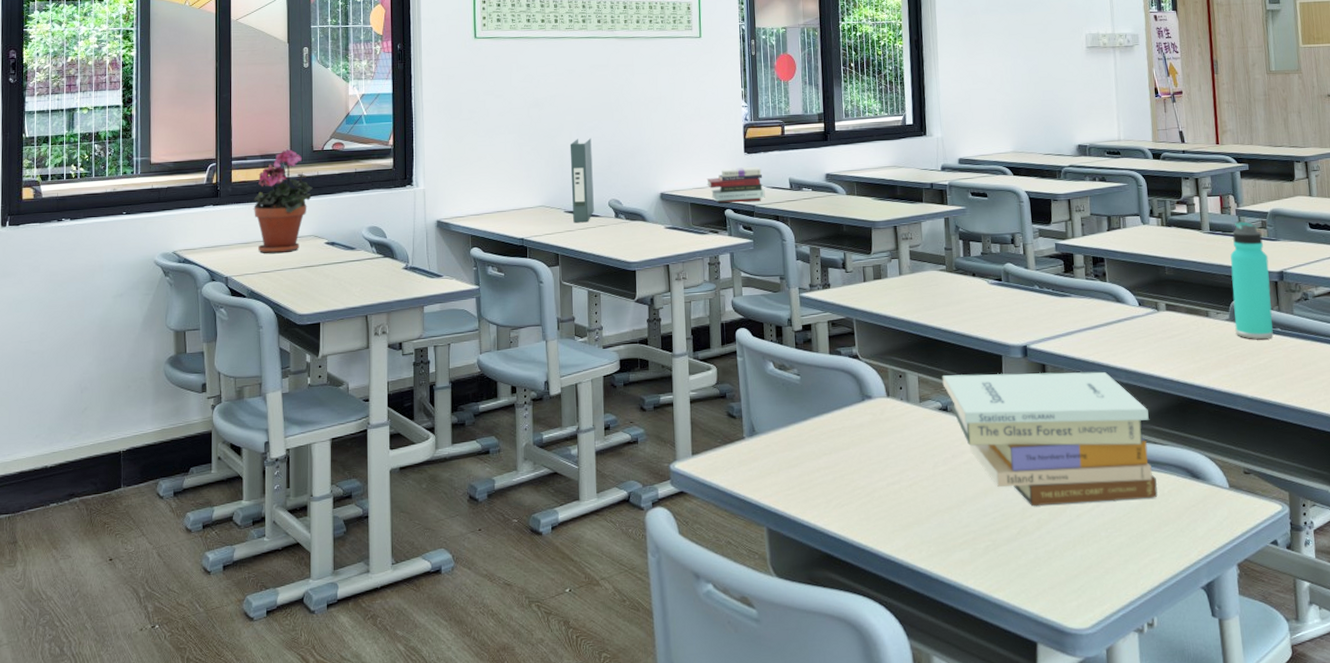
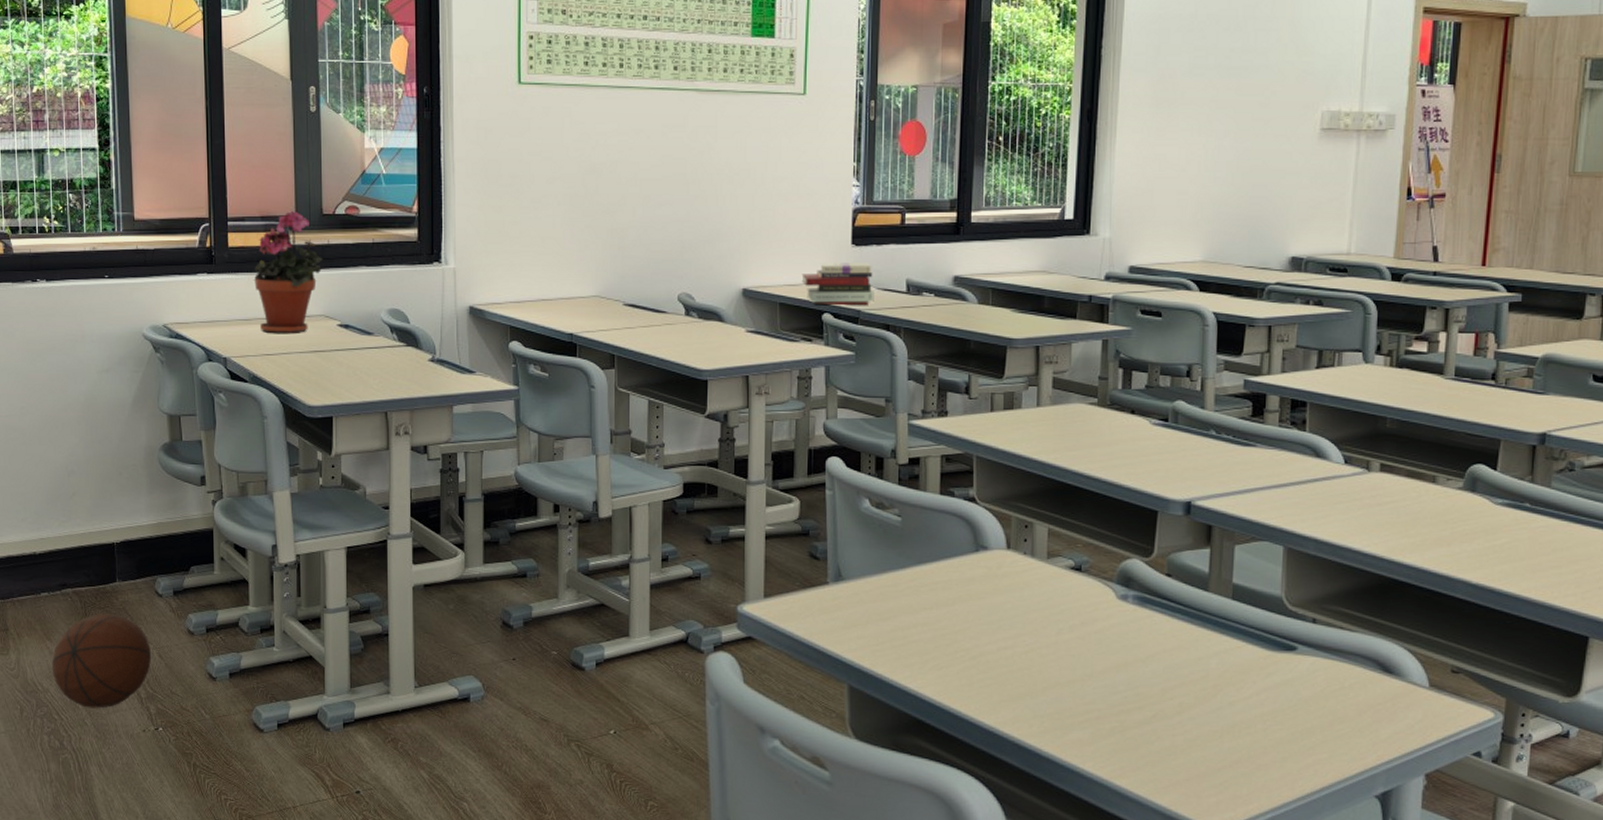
basketball: none [56,518,152,612] -> present [51,613,152,708]
binder: present [570,138,594,222] -> none [633,216,660,318]
books: present [942,371,1158,507] -> none [1078,529,1338,691]
thermos bottle: present [1230,221,1274,339] -> none [1468,367,1528,515]

